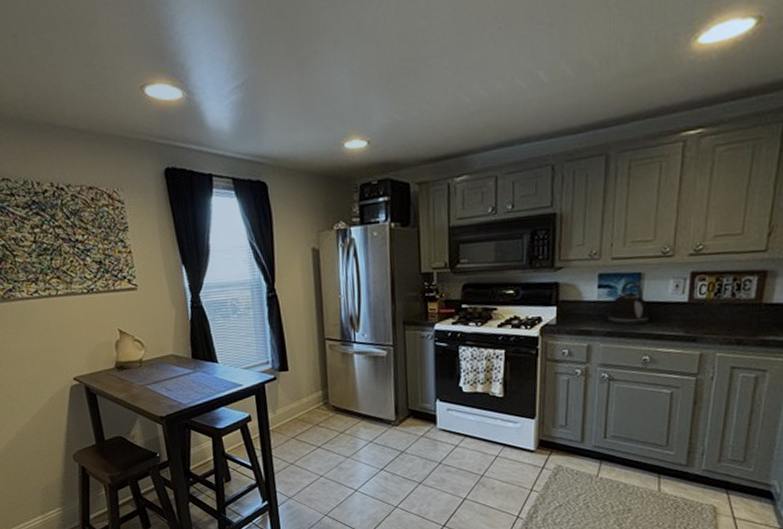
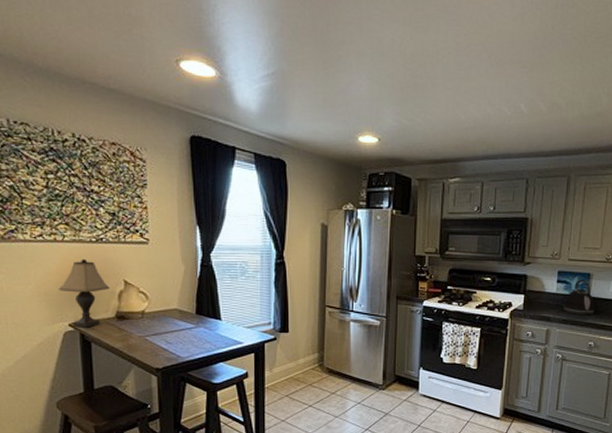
lamp: none [59,311,107,381] -> present [58,258,111,328]

